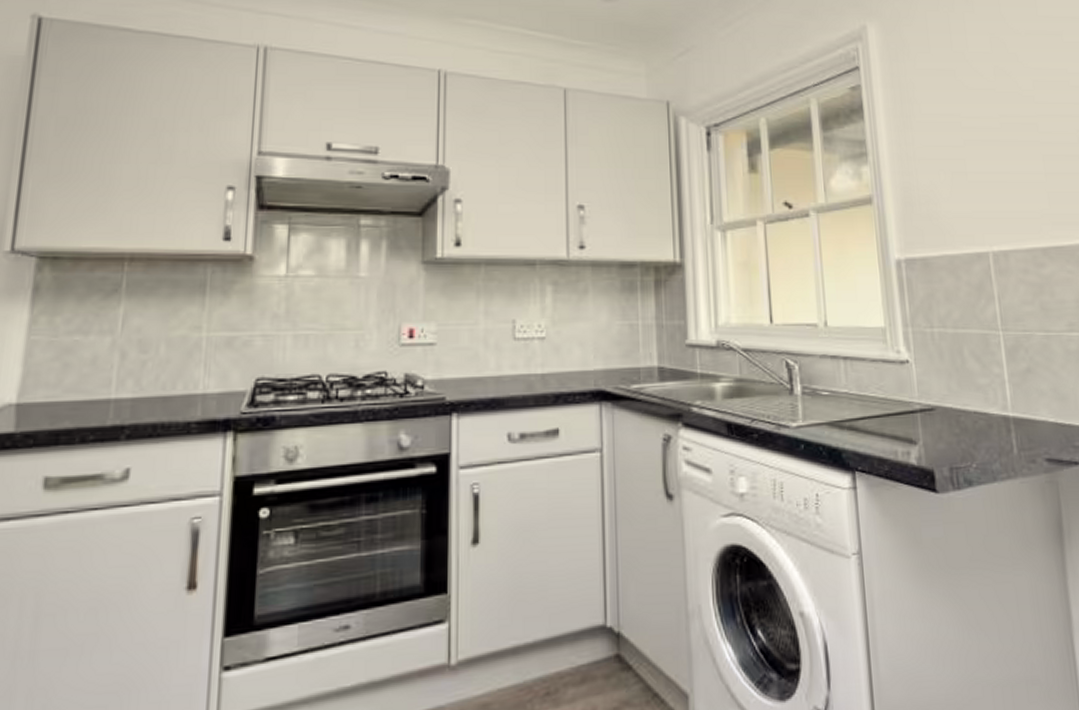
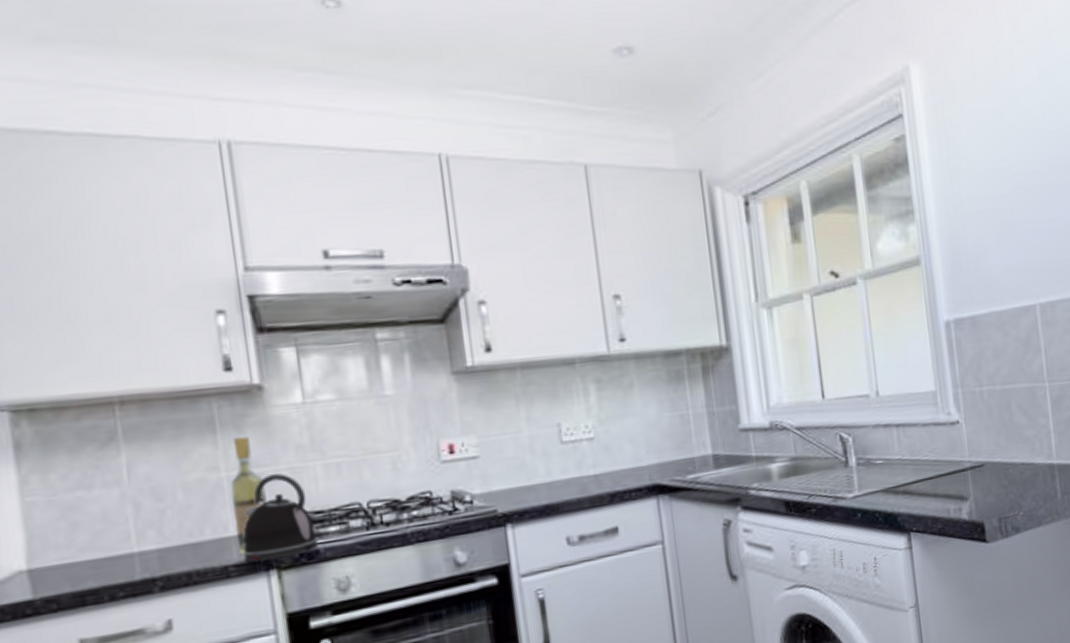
bottle: none [204,302,238,412] -> present [230,437,267,554]
kettle: none [205,339,277,422] -> present [242,473,319,563]

